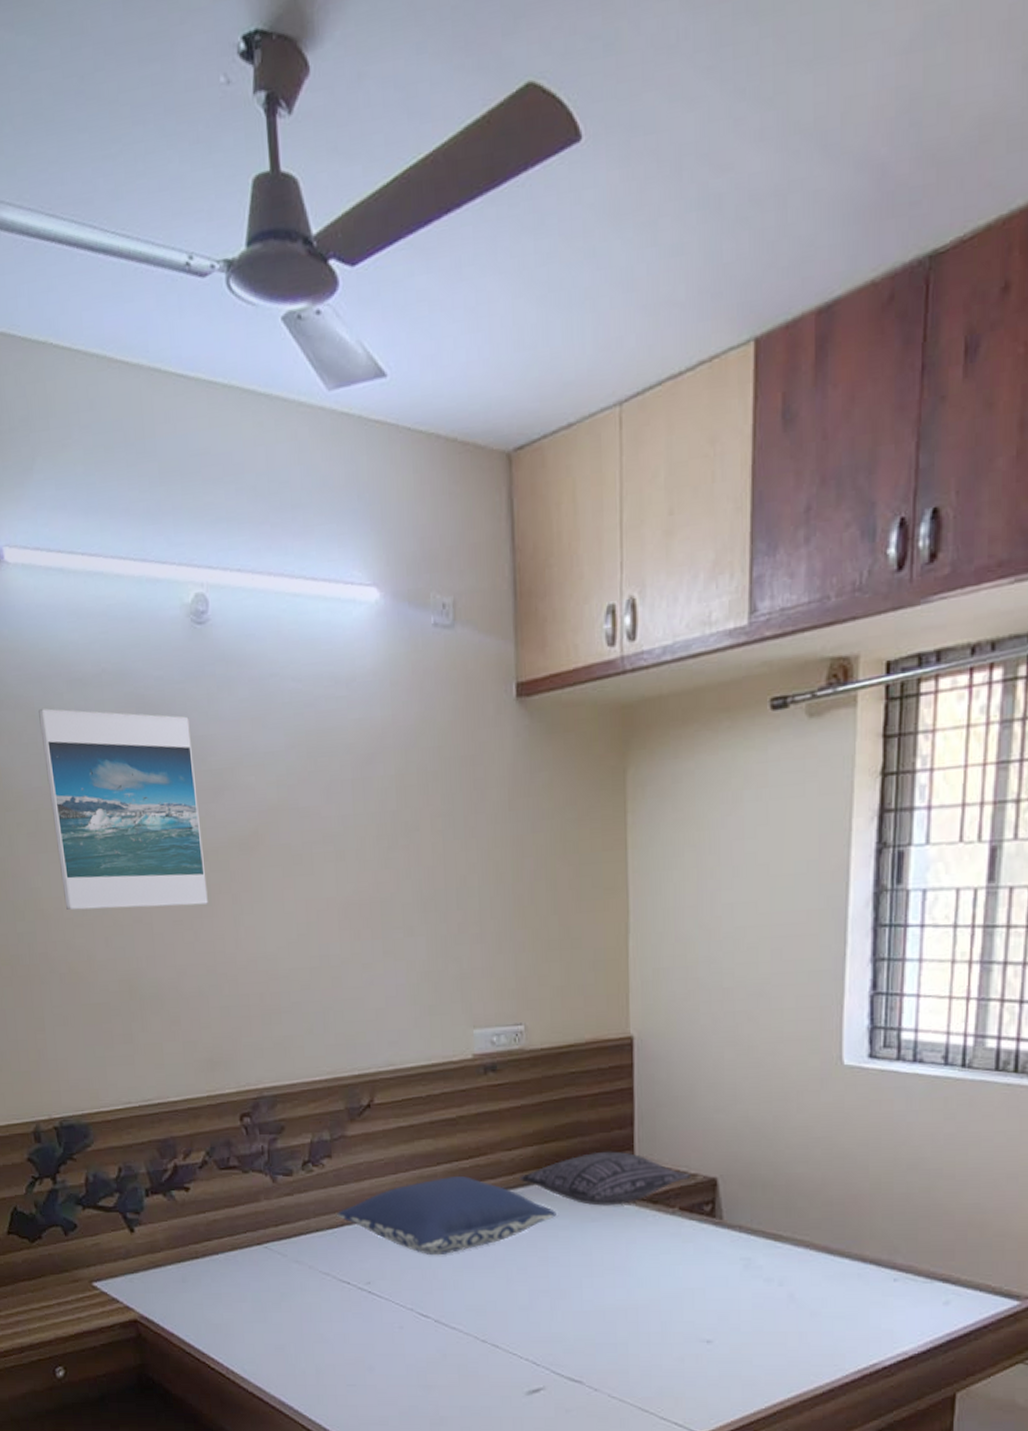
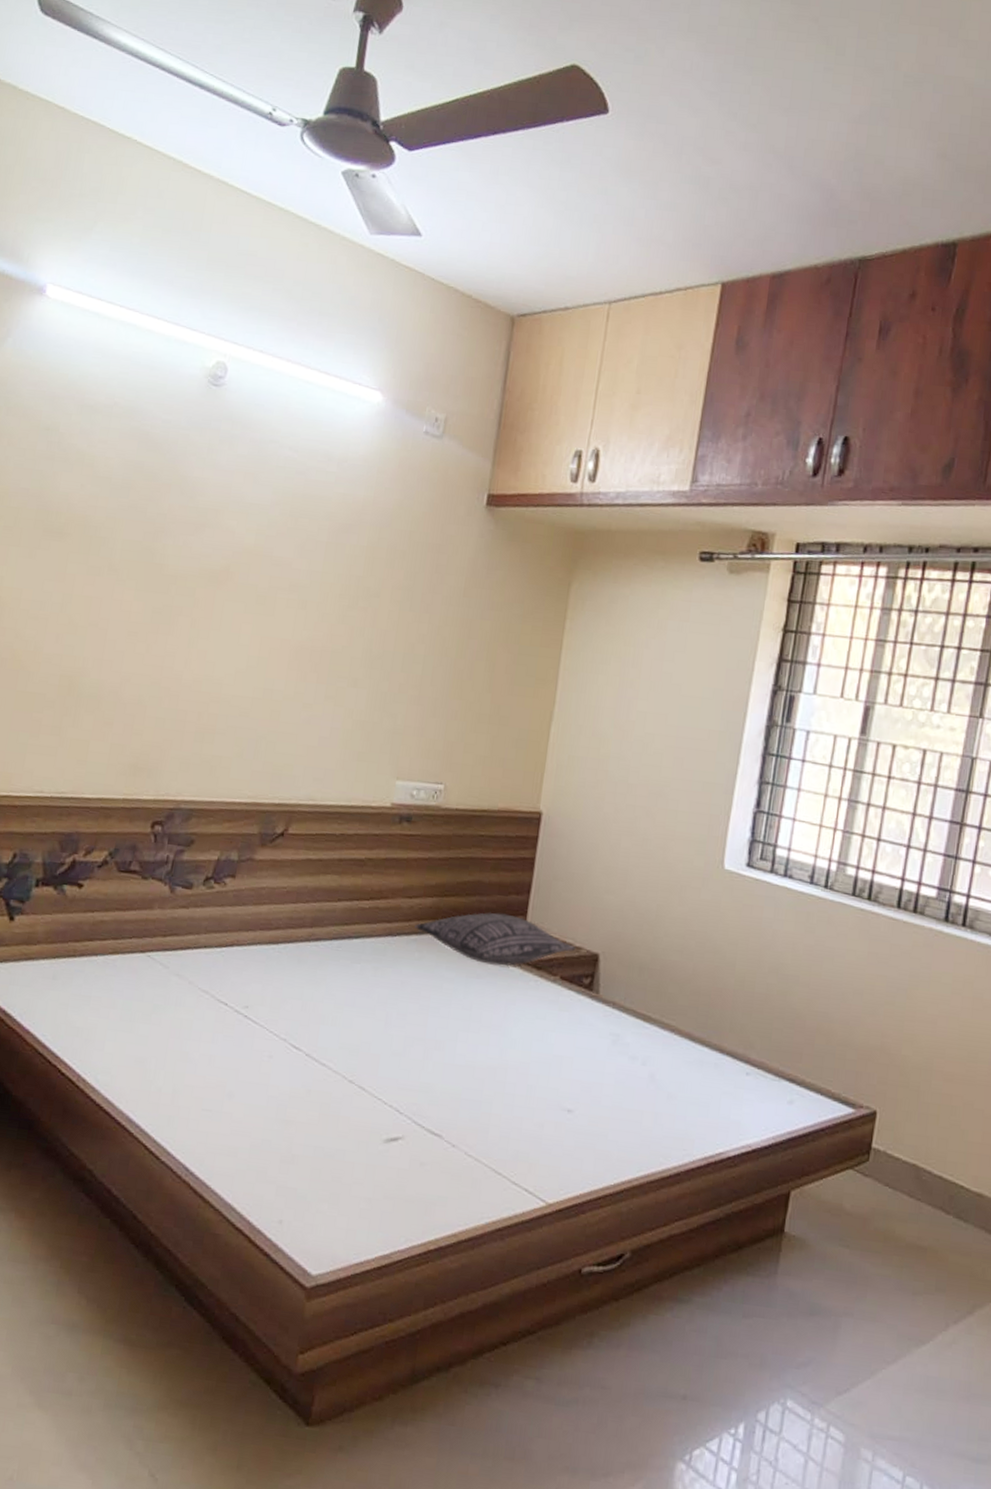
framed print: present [38,708,208,910] -> none [24,423,187,623]
pillow: present [337,1175,557,1256] -> none [228,914,445,990]

